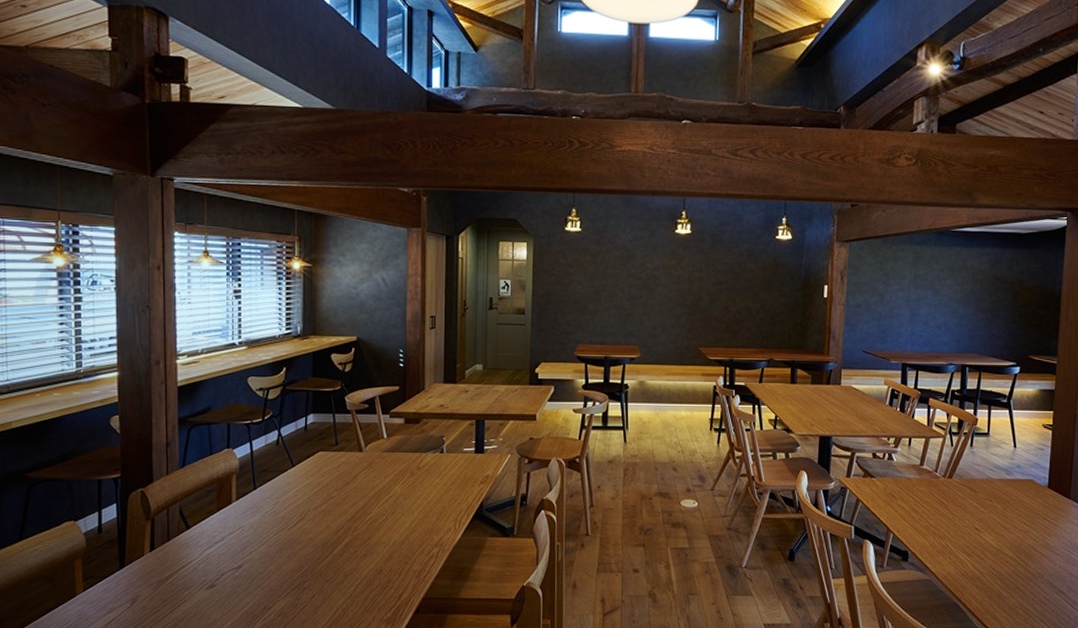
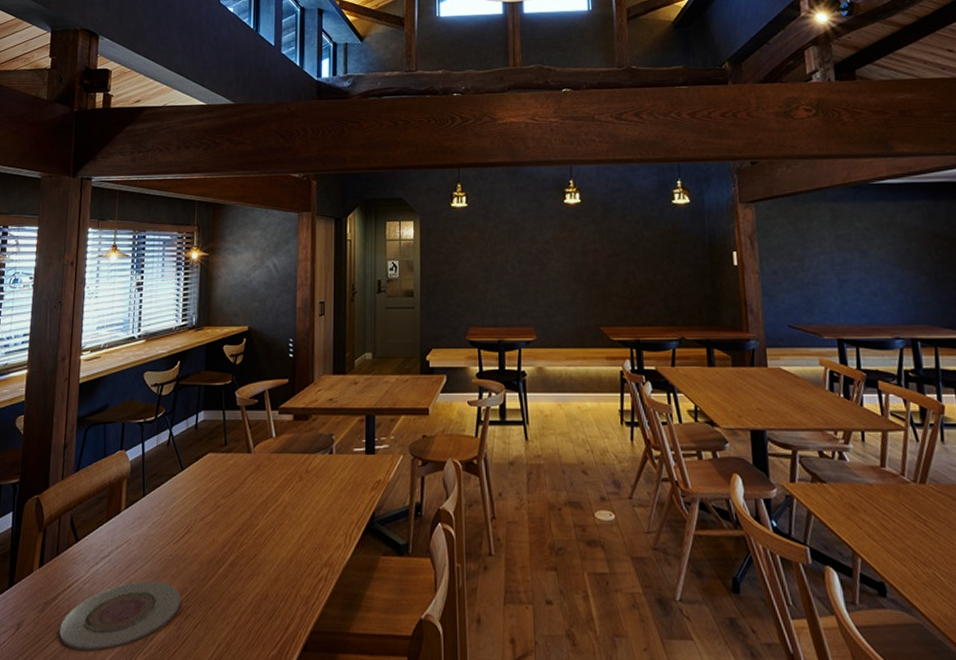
plate: none [177,561,297,619] -> present [59,581,181,652]

